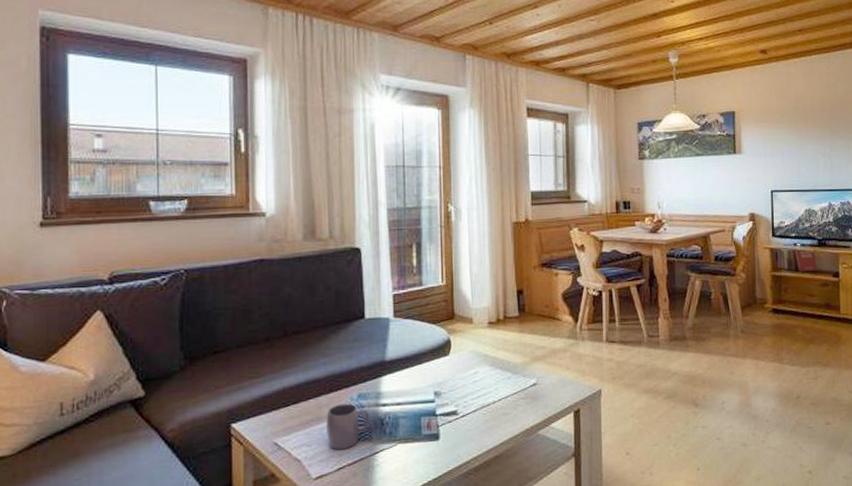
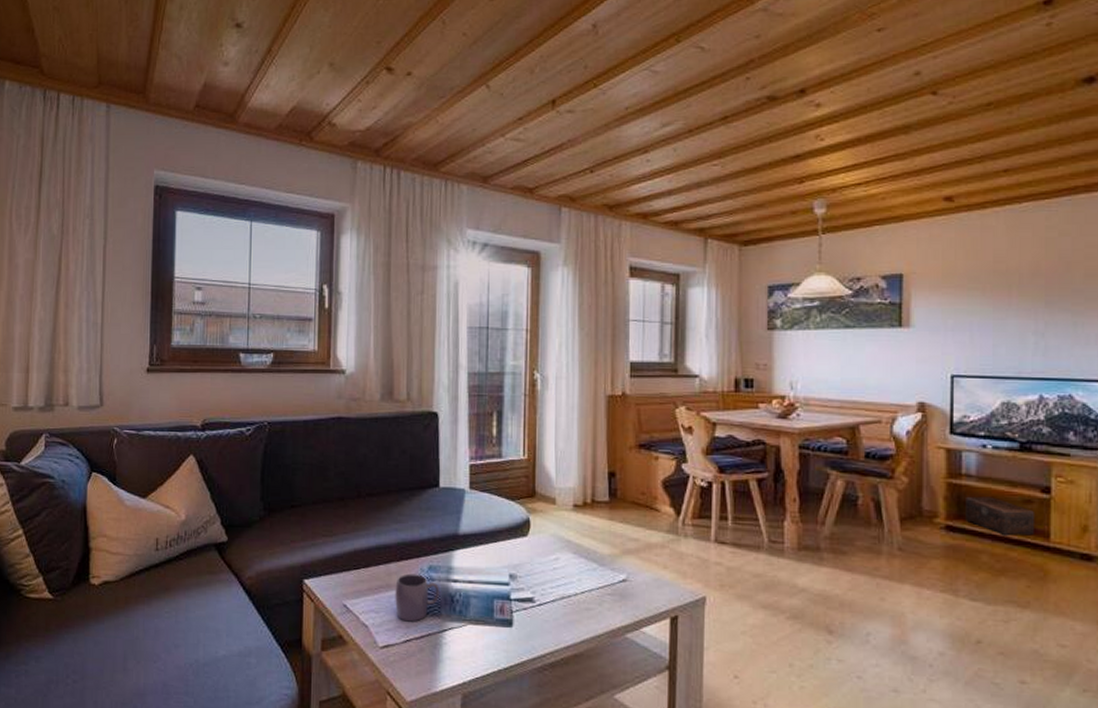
books: present [776,244,818,272] -> none [955,445,1018,483]
decorative box: none [785,283,830,313] -> present [966,496,1034,536]

